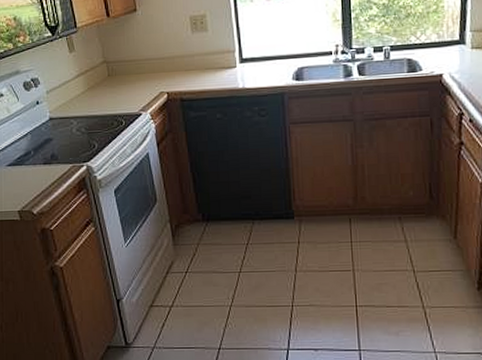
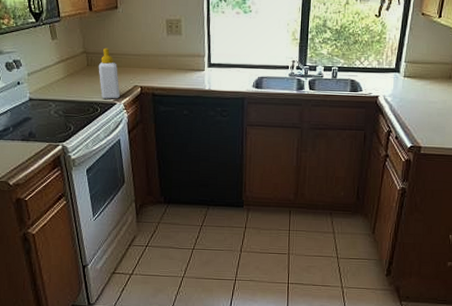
soap bottle: none [120,54,145,110] -> present [98,47,120,99]

